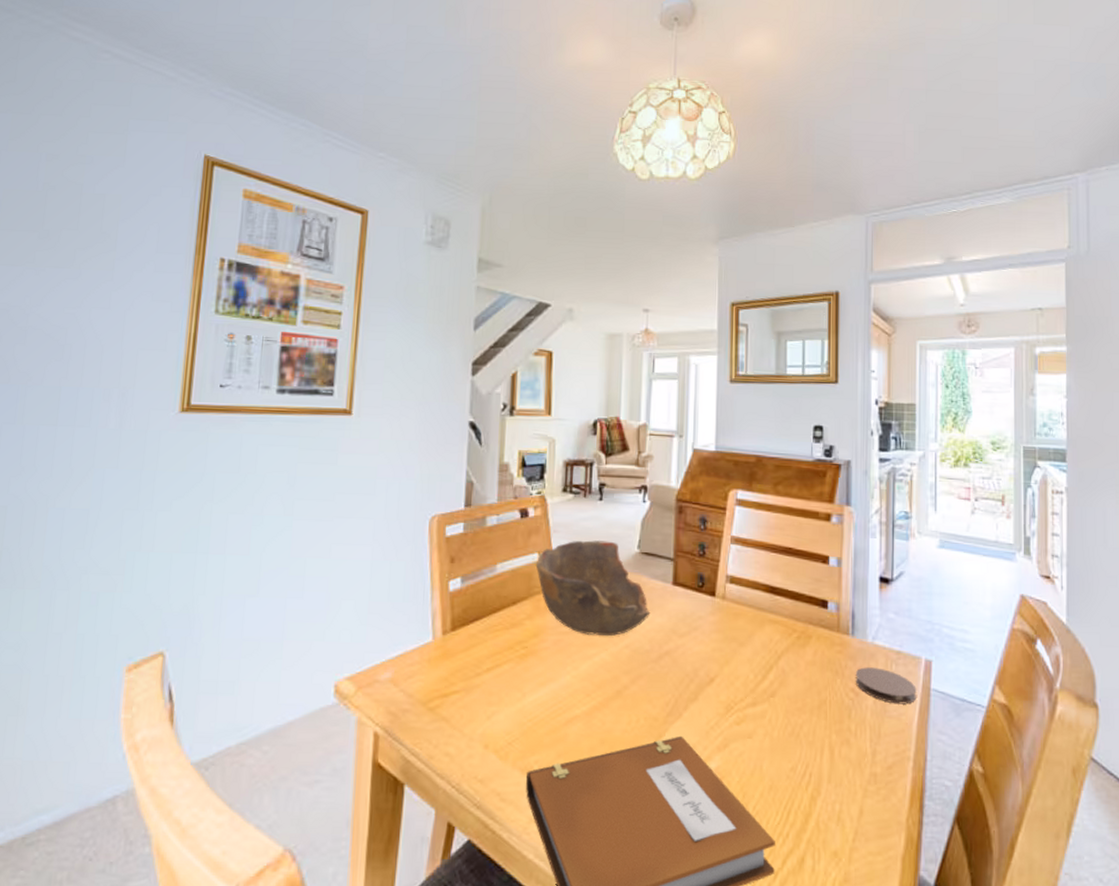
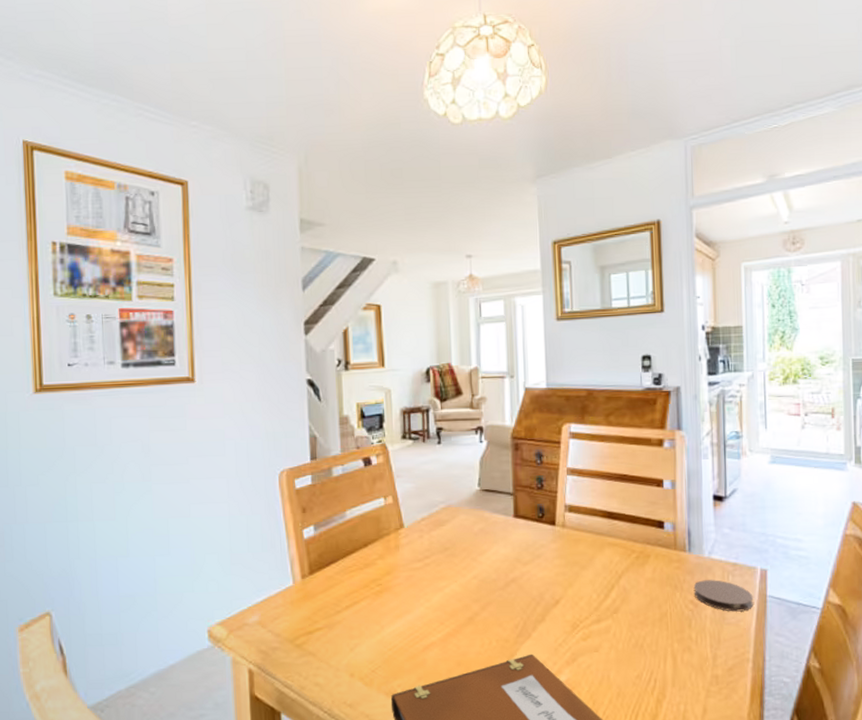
bowl: present [535,540,651,637] -> none [382,481,495,570]

